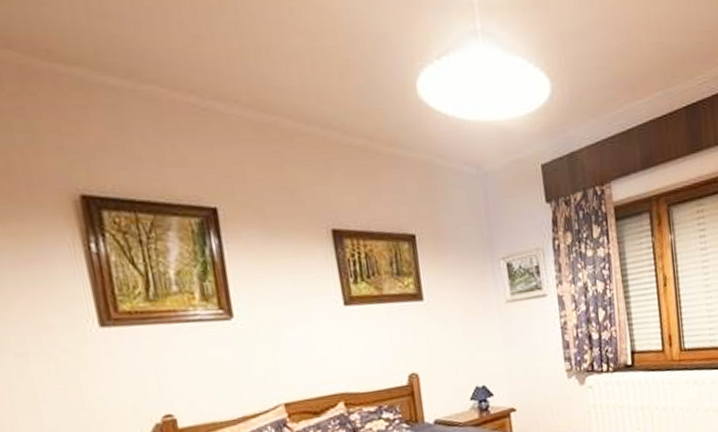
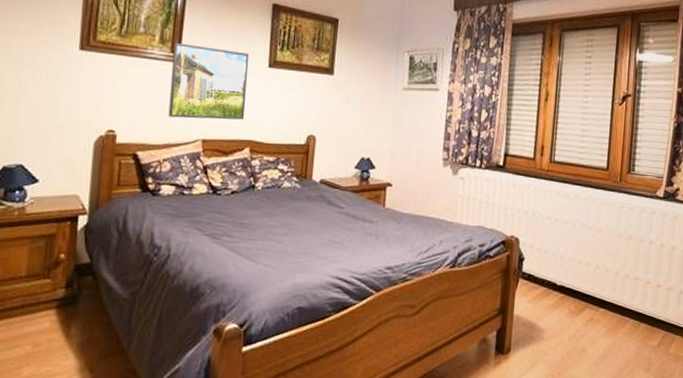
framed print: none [220,293,330,386] -> present [168,43,250,120]

